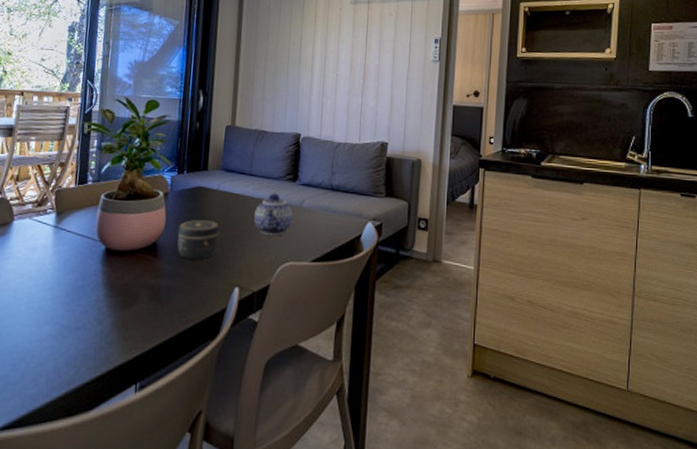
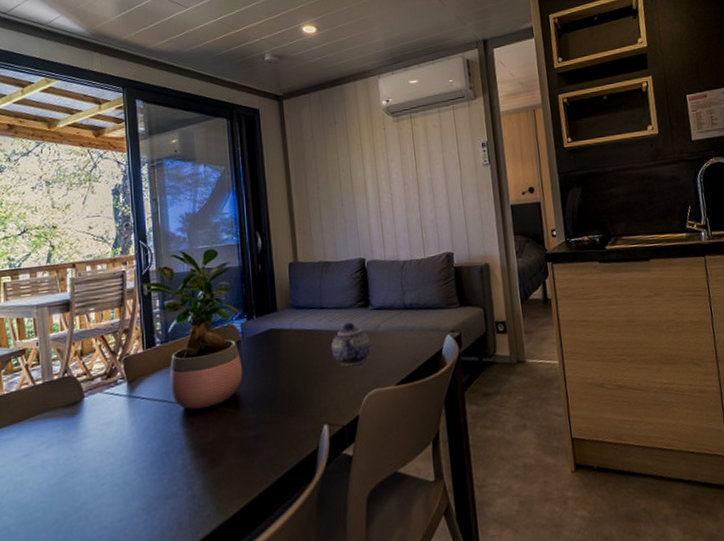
jar: present [177,219,220,259] -> none [257,361,299,405]

